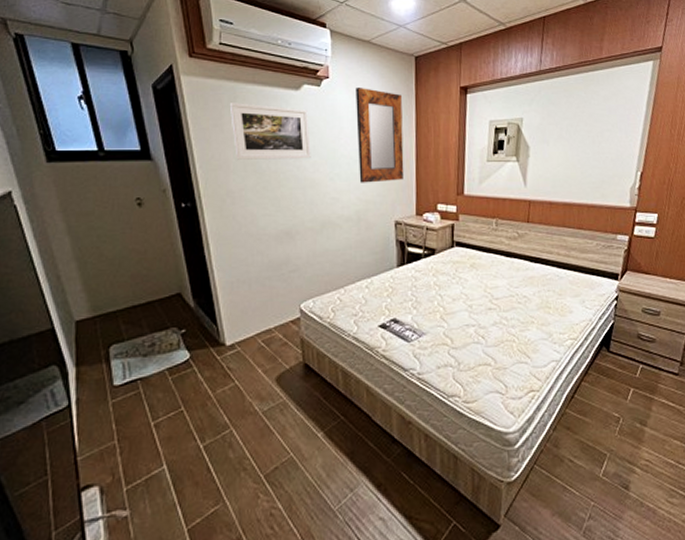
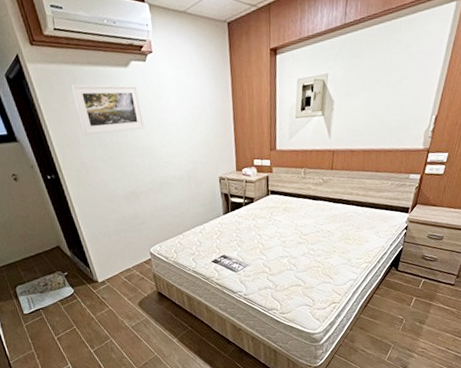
home mirror: present [355,88,404,183] -> none [176,58,225,147]

